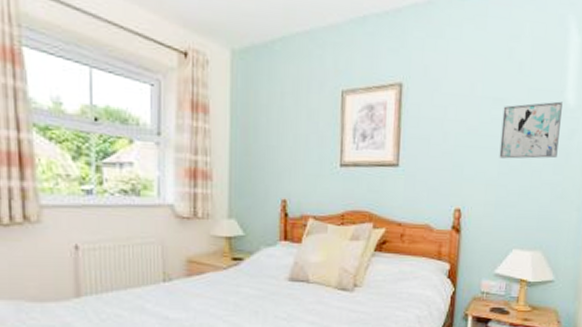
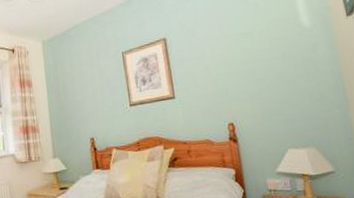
wall art: present [499,101,563,159] -> none [249,25,306,78]

